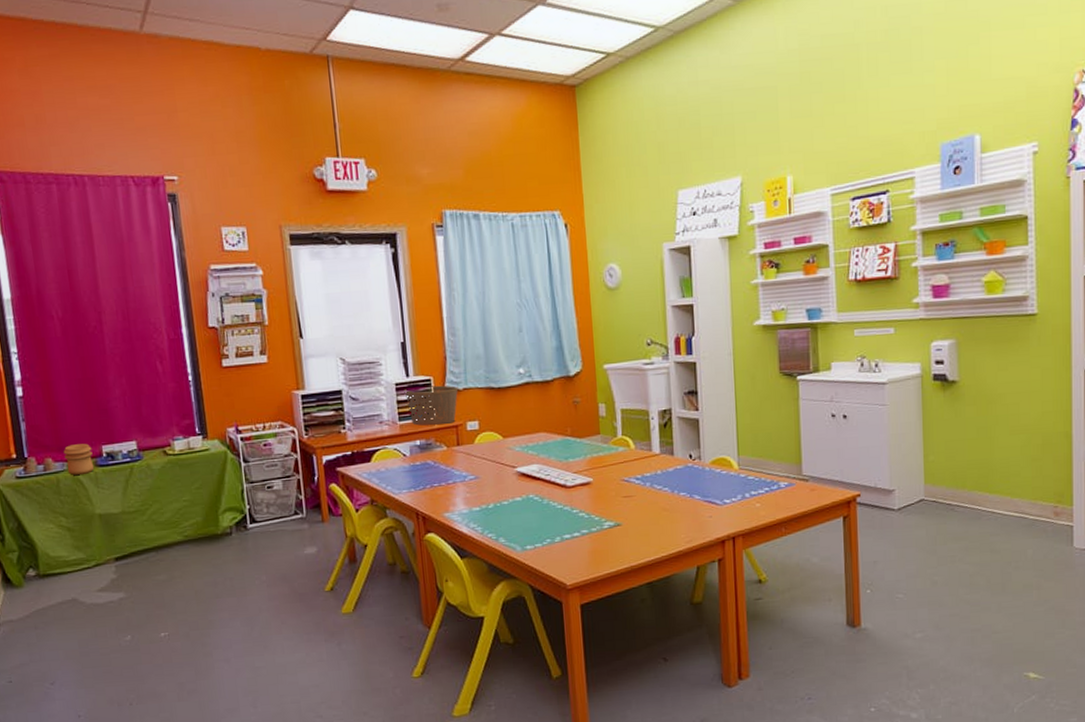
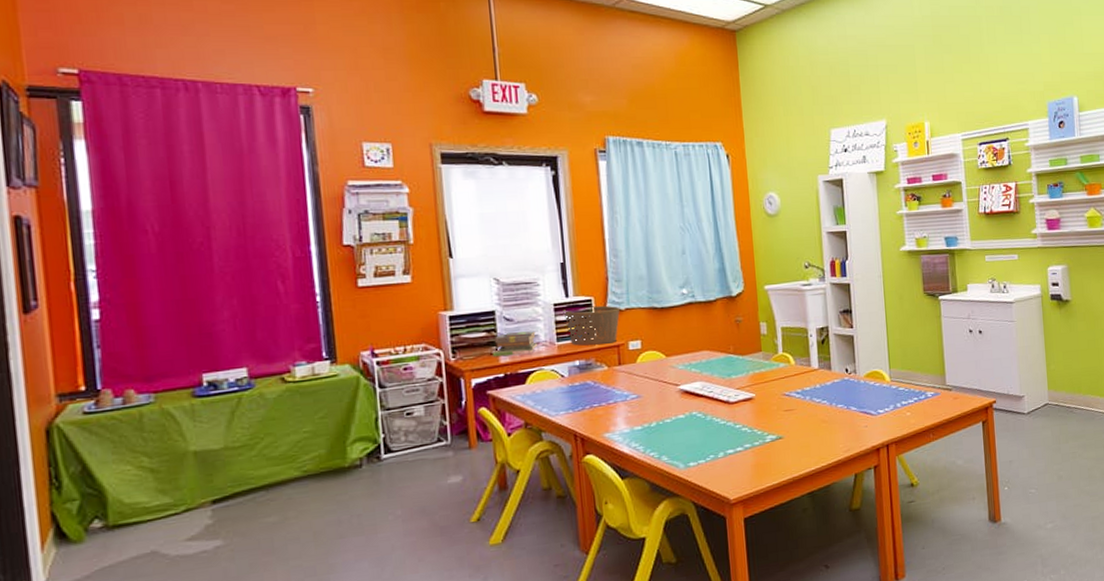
jar: present [63,443,95,476] -> none [151,372,191,409]
books: none [340,410,382,436] -> present [492,331,538,358]

